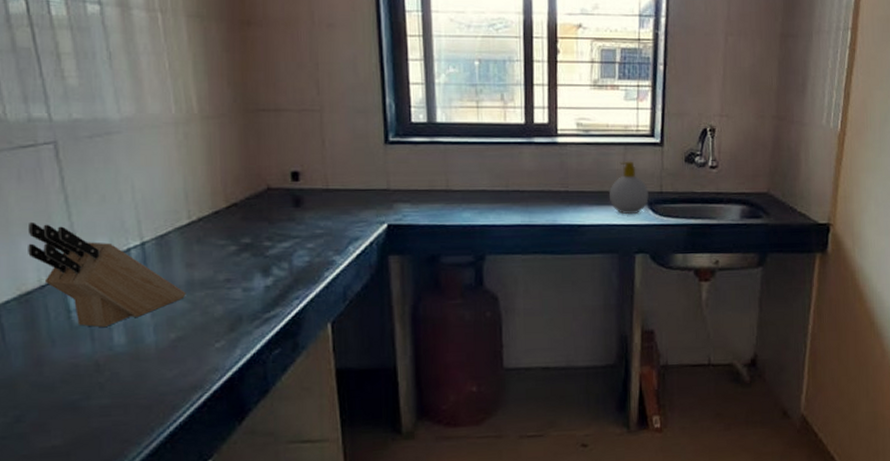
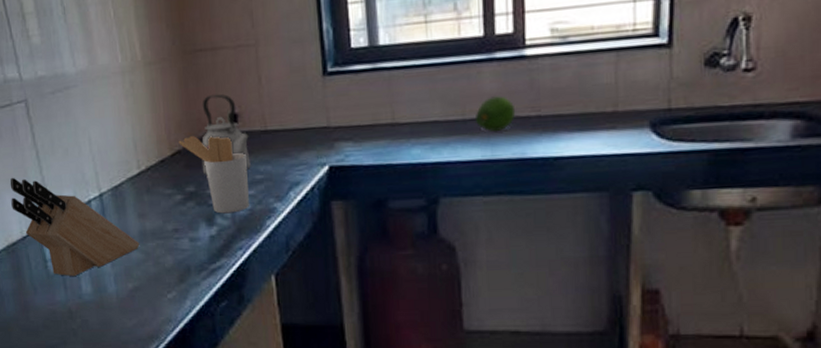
utensil holder: none [235,189,308,265] -> present [178,135,249,214]
kettle: none [259,152,311,229] -> present [201,94,251,176]
fruit: none [516,172,549,202] -> present [474,95,516,132]
soap bottle: present [608,161,649,215] -> none [594,71,651,141]

